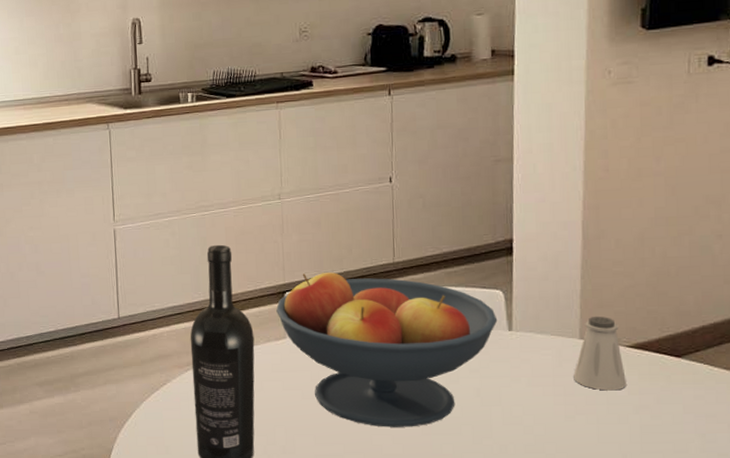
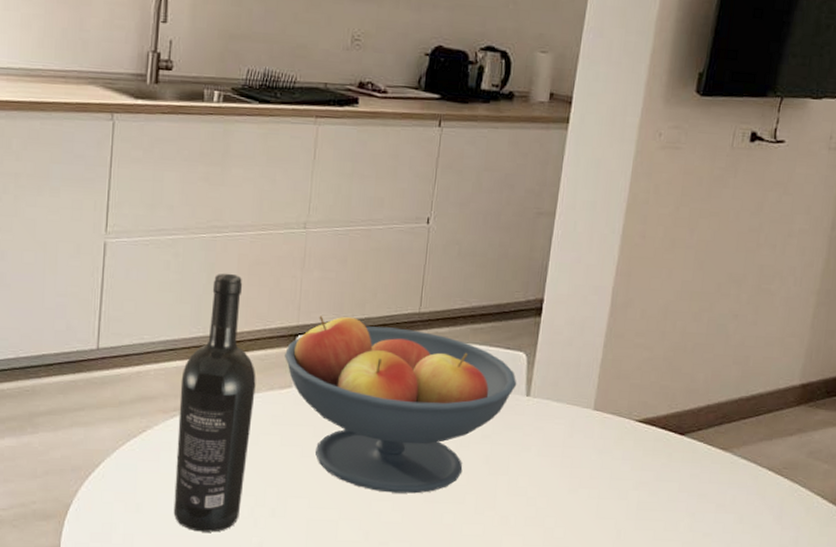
saltshaker: present [573,316,628,391] -> none [582,387,632,465]

